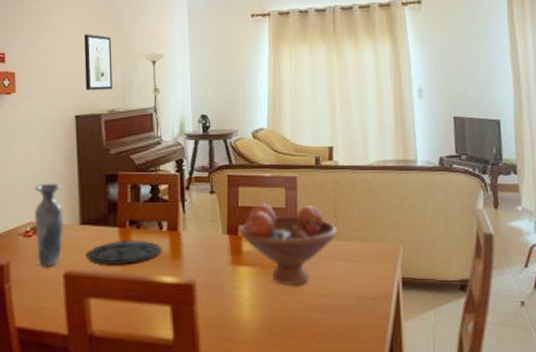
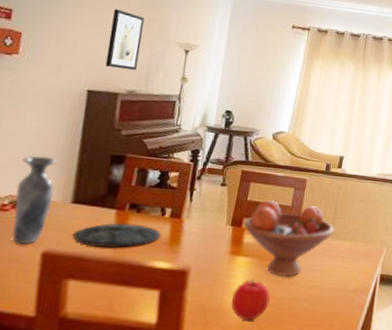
fruit: none [241,290,281,335] -> present [231,280,270,321]

